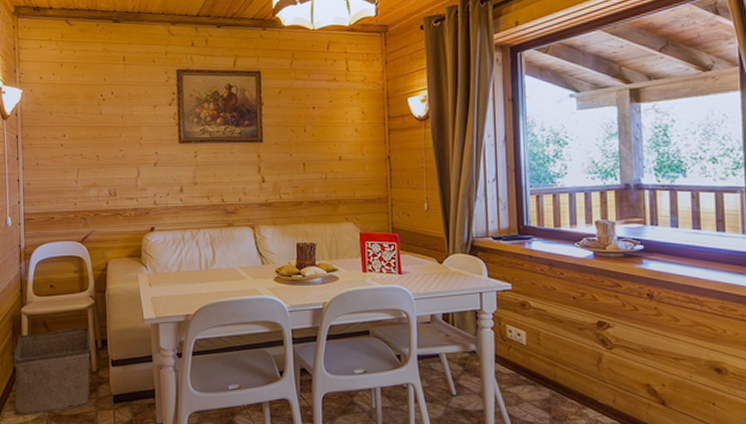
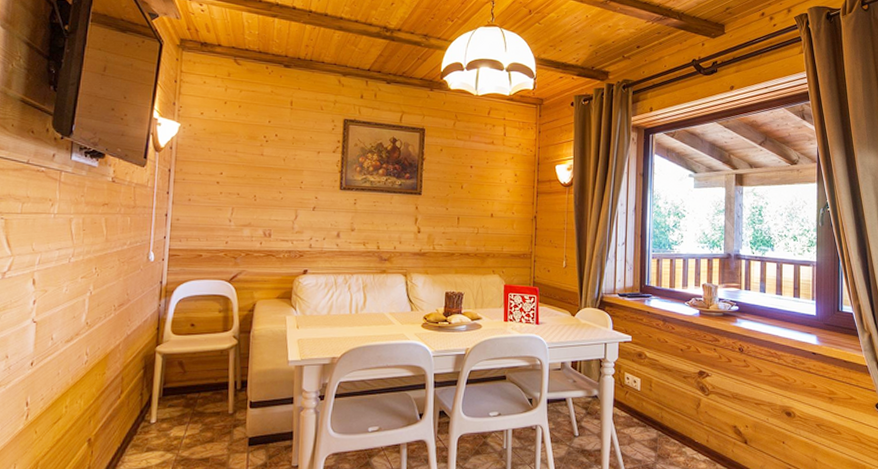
storage bin: present [13,328,92,416] -> none [137,369,230,460]

